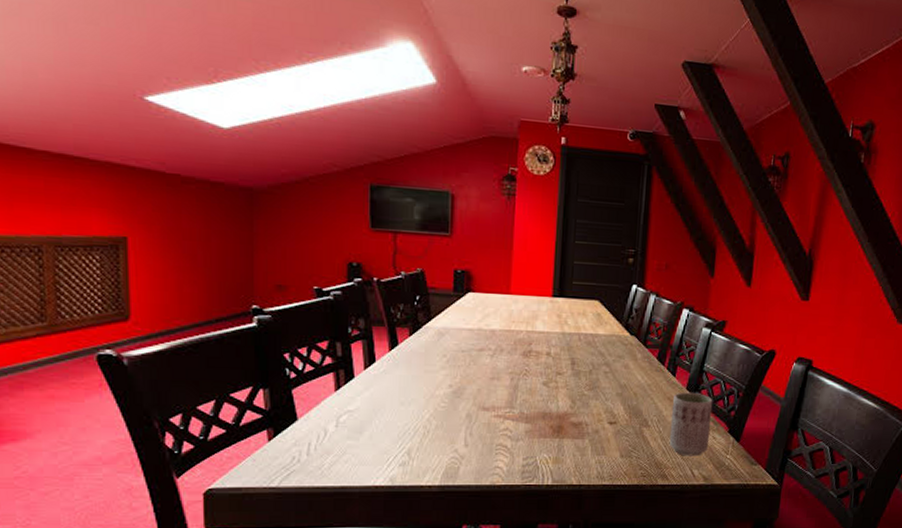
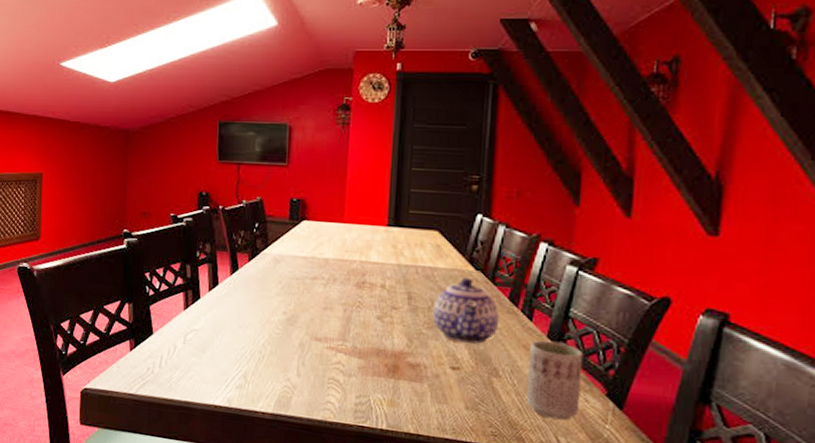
teapot: none [594,342,650,400] -> present [433,277,500,344]

